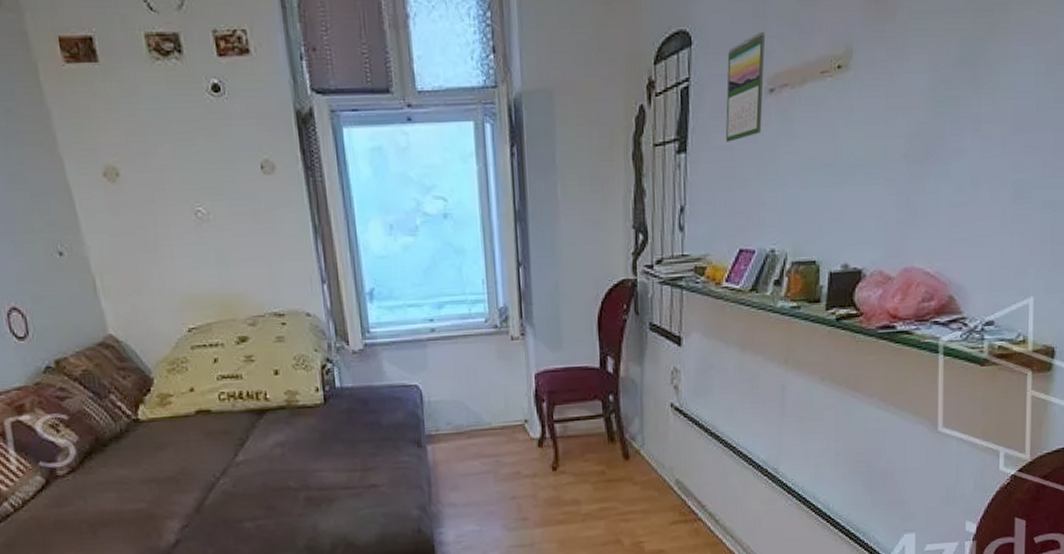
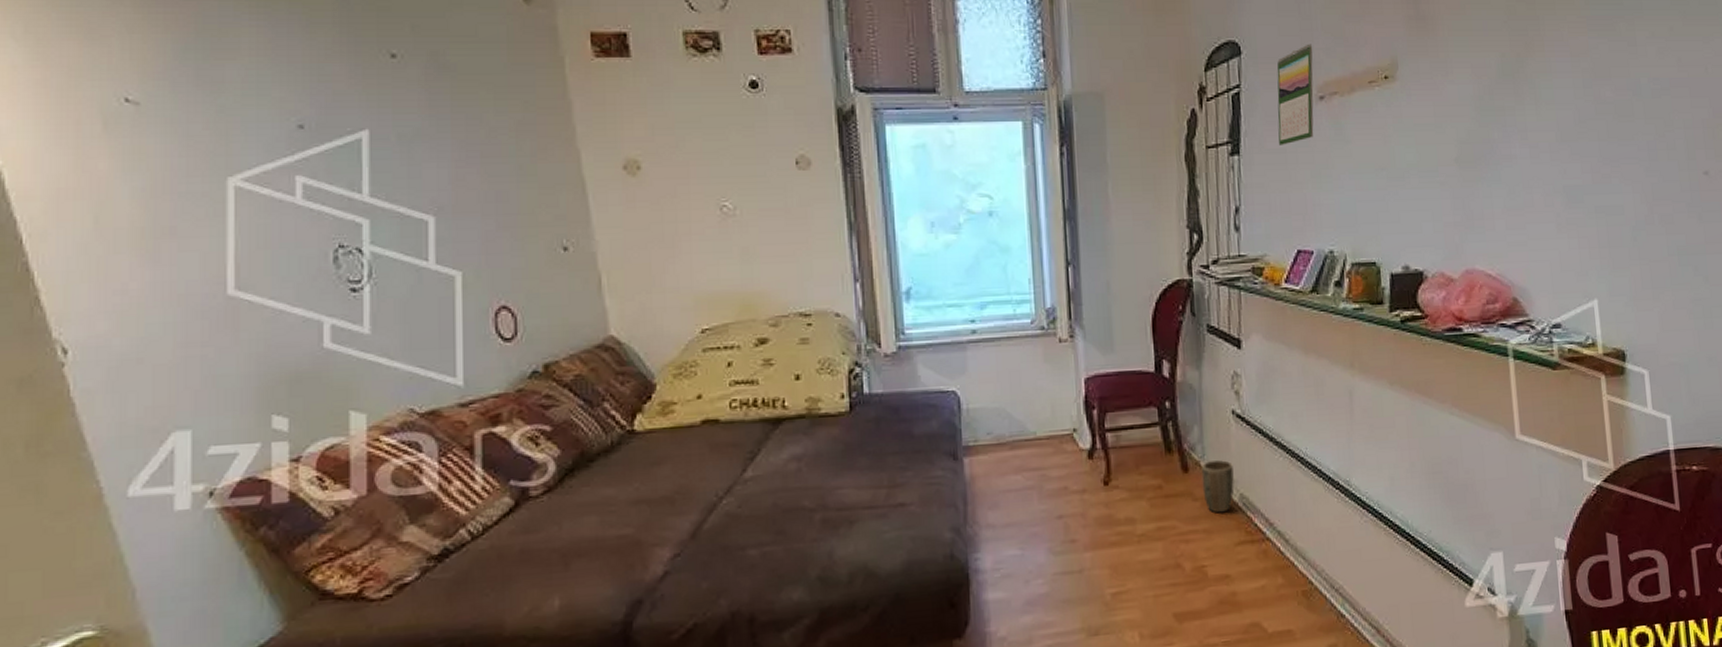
plant pot: none [641,449,671,496] -> present [1201,460,1234,513]

